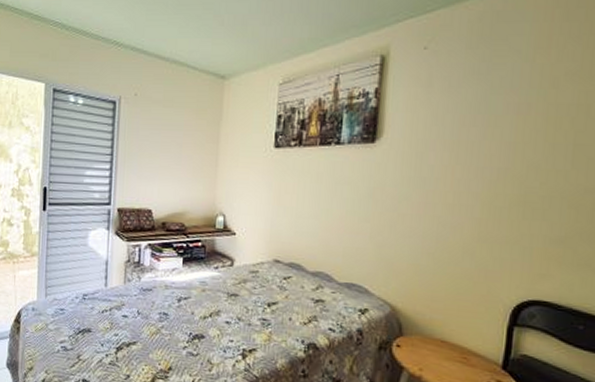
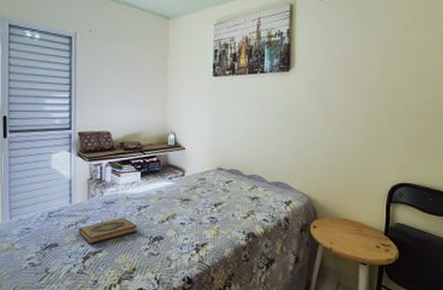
hardback book: none [113,308,176,335] -> present [79,218,138,245]

